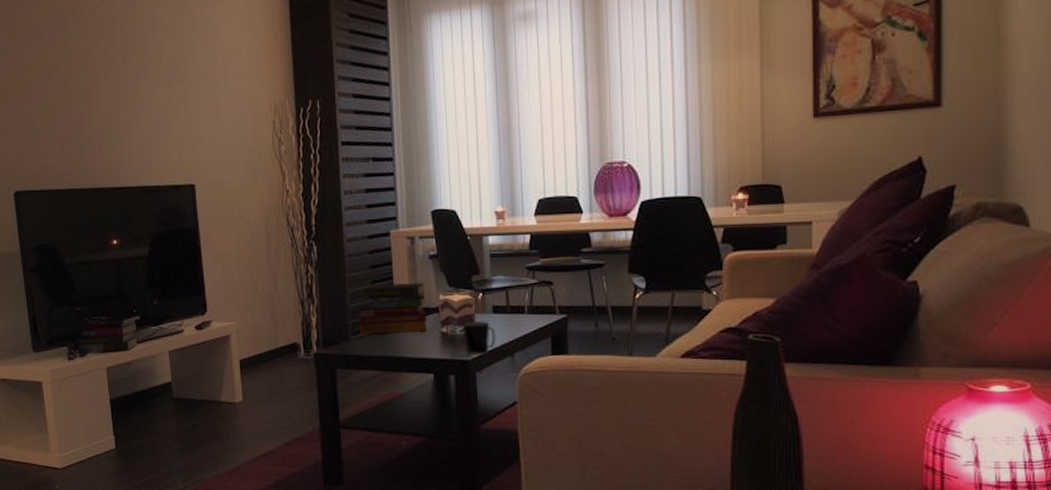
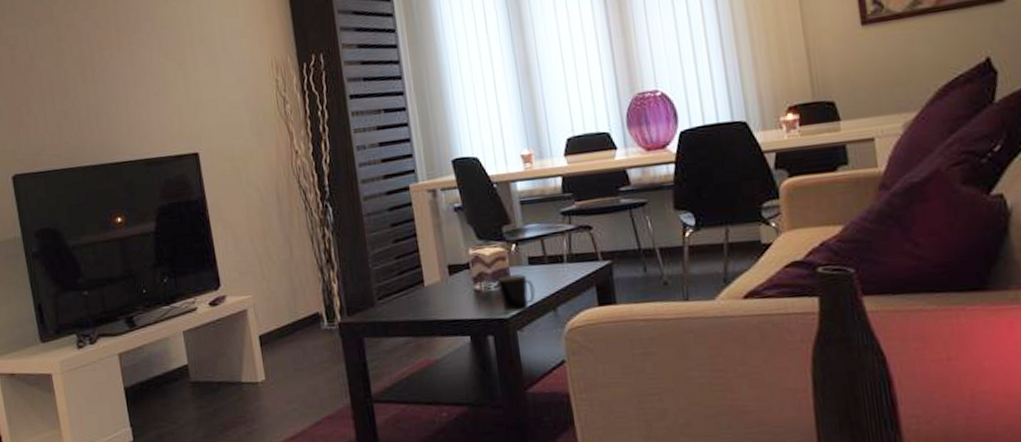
books: present [73,316,140,355] -> none [82,296,151,342]
books: present [359,283,427,335] -> none [384,238,458,299]

